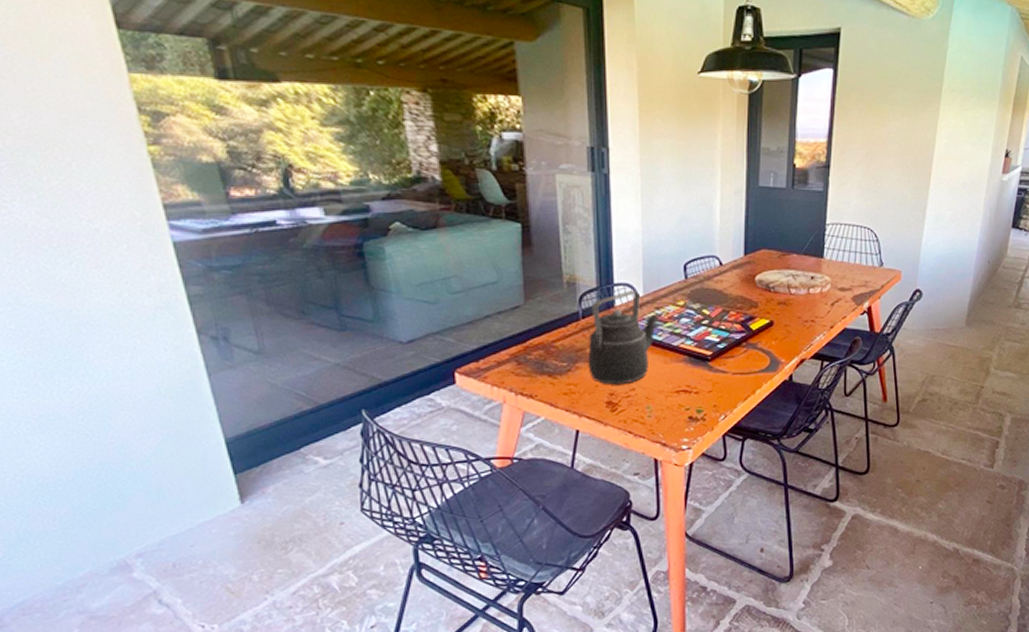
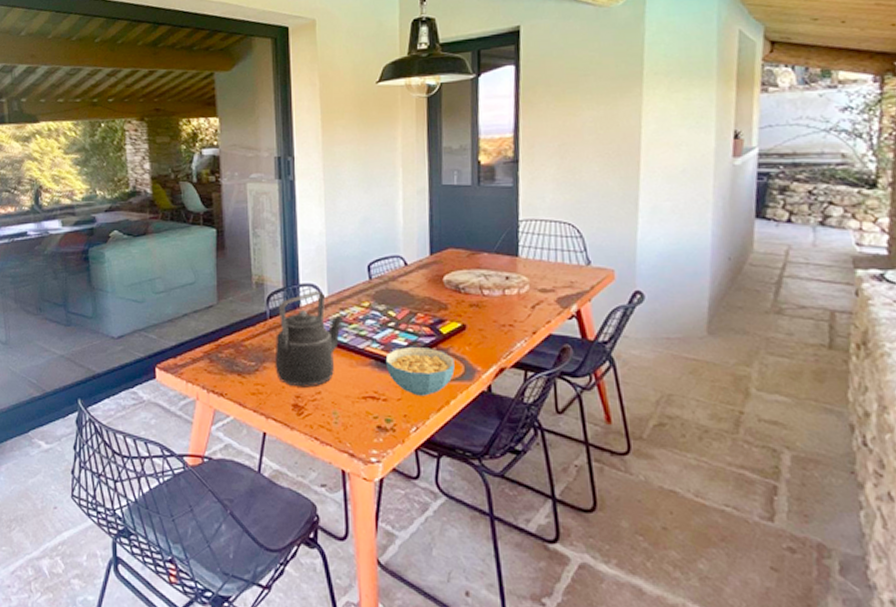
cereal bowl: none [698,343,761,387] -> present [385,347,455,396]

